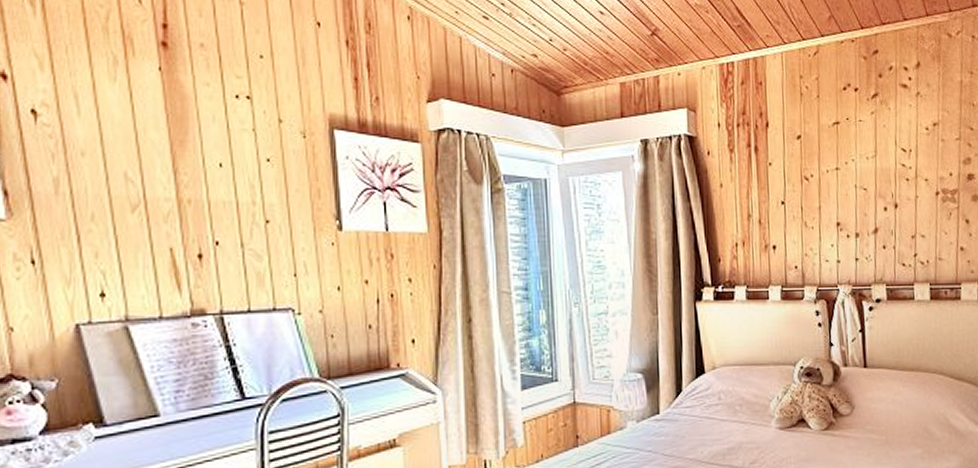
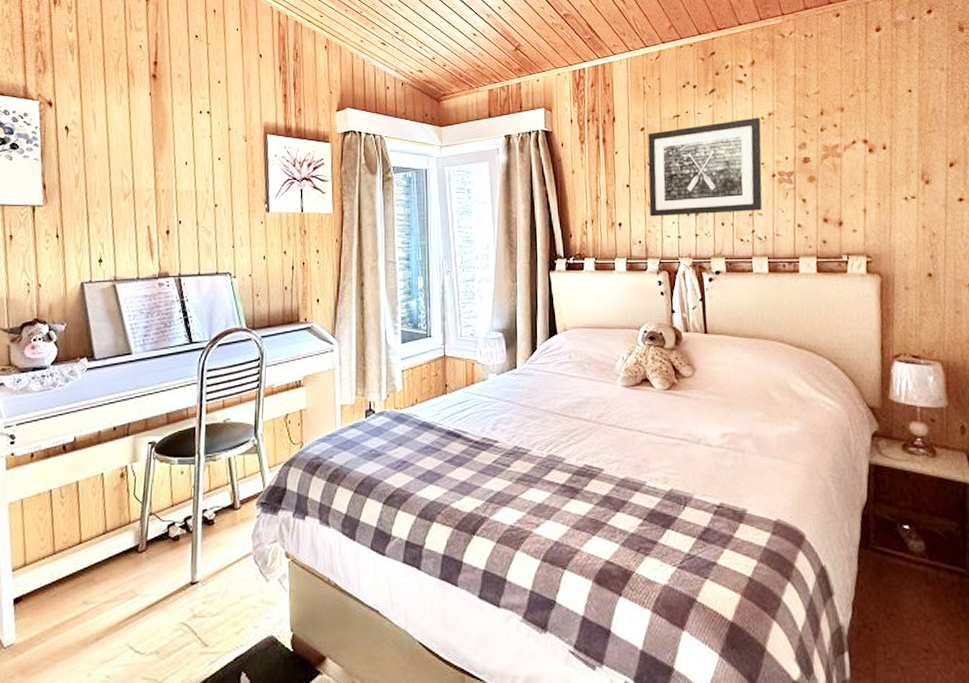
wall art: none [804,127,926,239] -> present [647,117,763,217]

